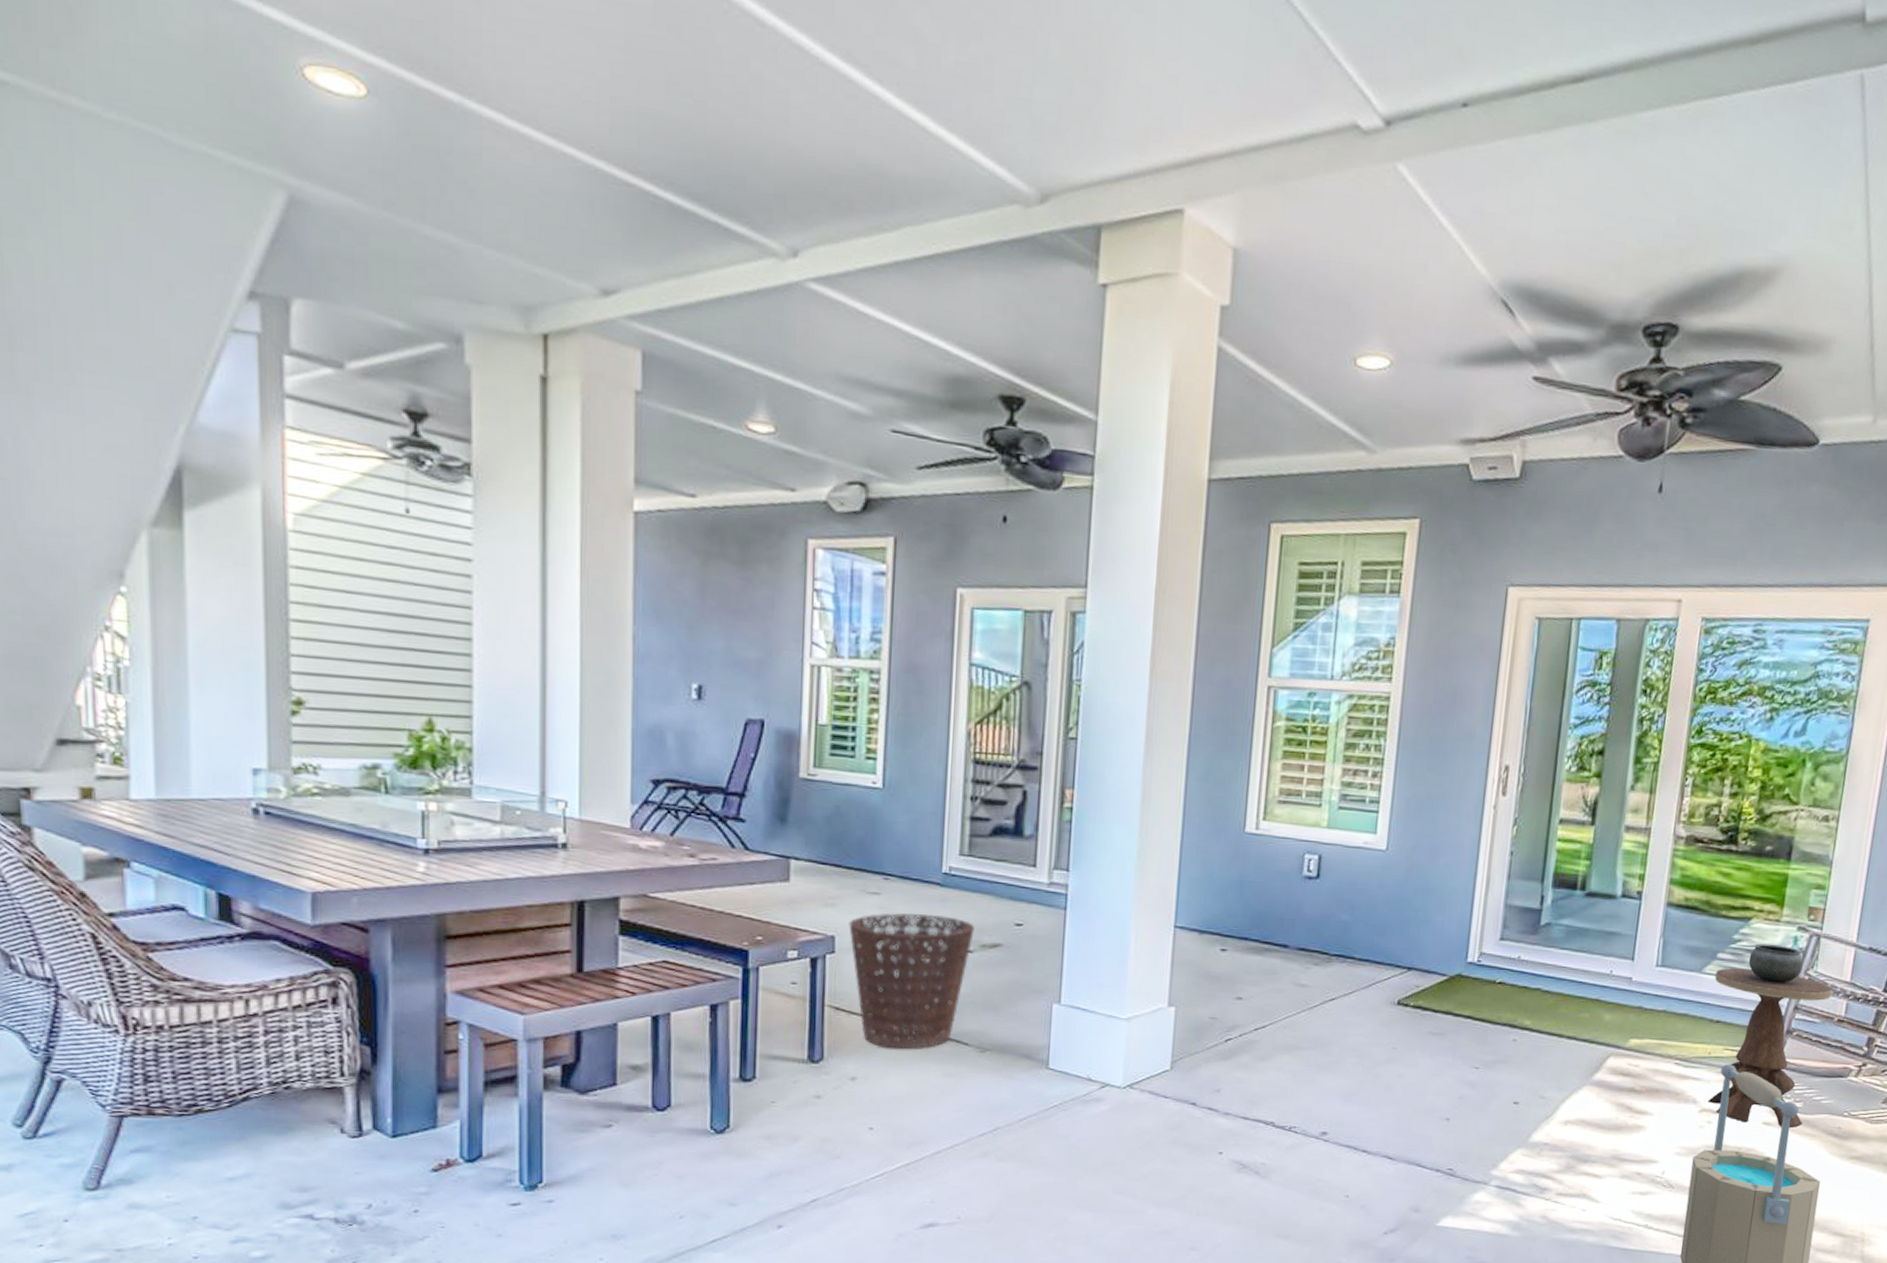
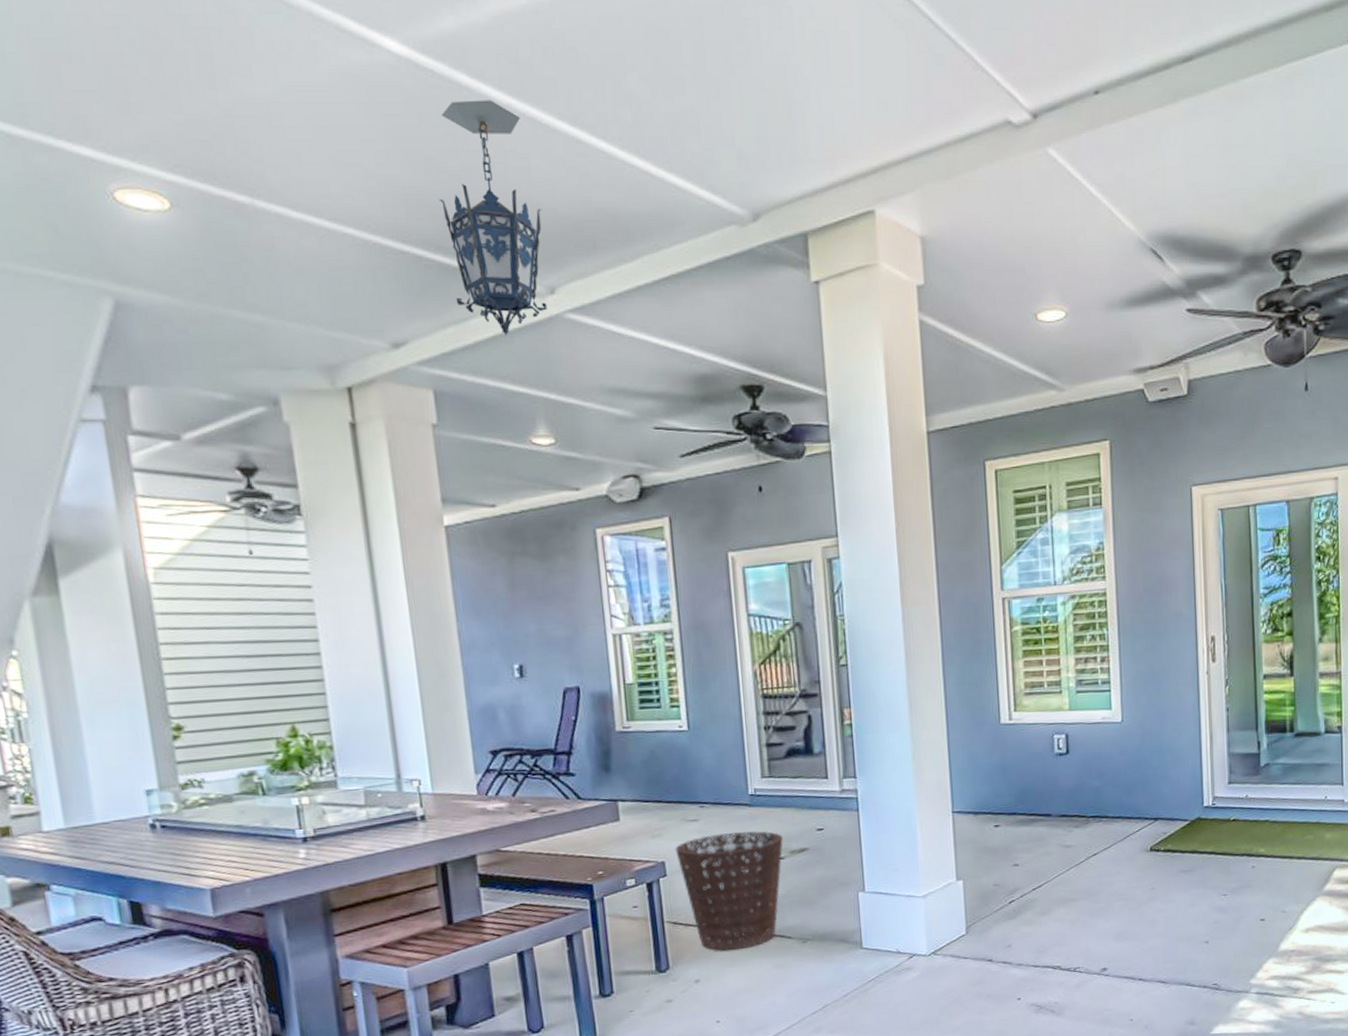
hanging lantern: none [677,13,797,299] -> present [438,100,547,336]

